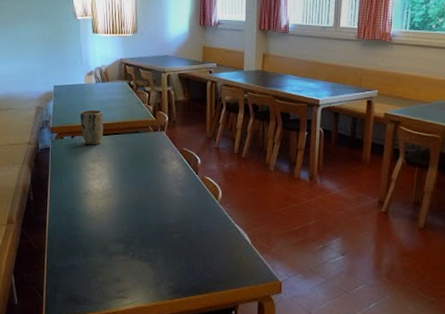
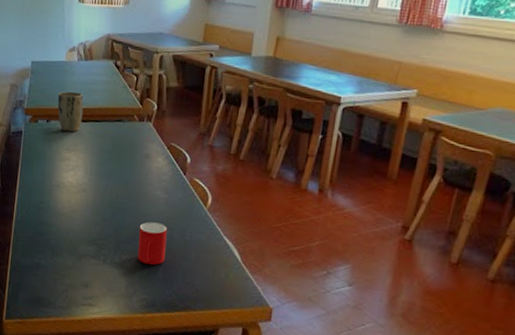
cup: none [161,218,187,255] -> present [137,222,168,265]

